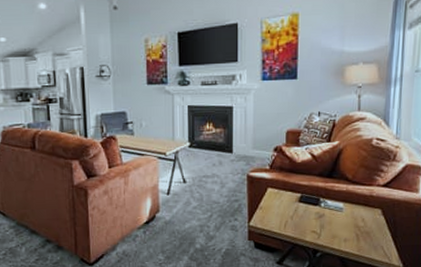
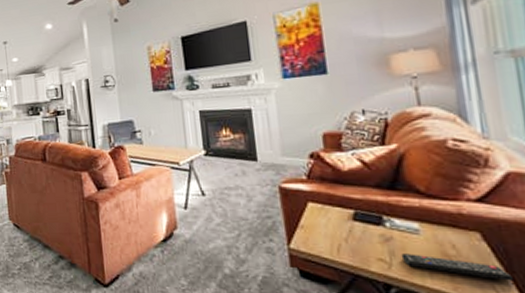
remote control: none [328,226,396,243] -> present [401,253,515,281]

